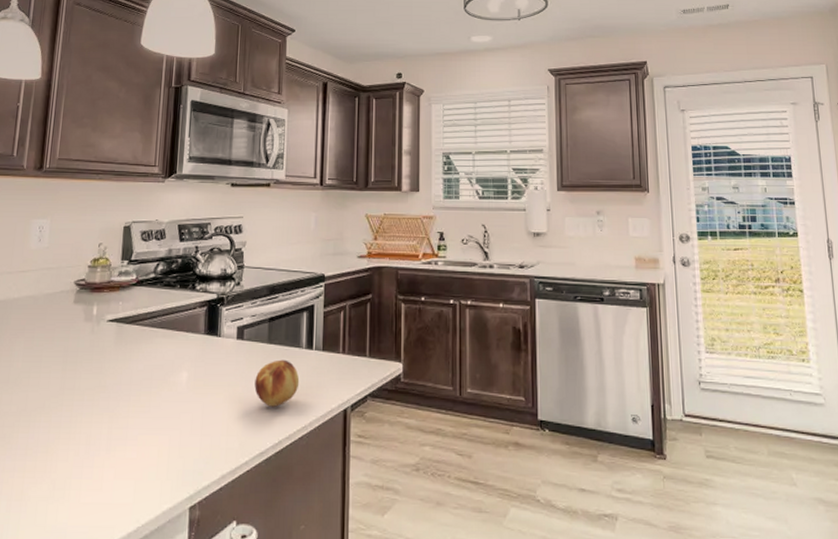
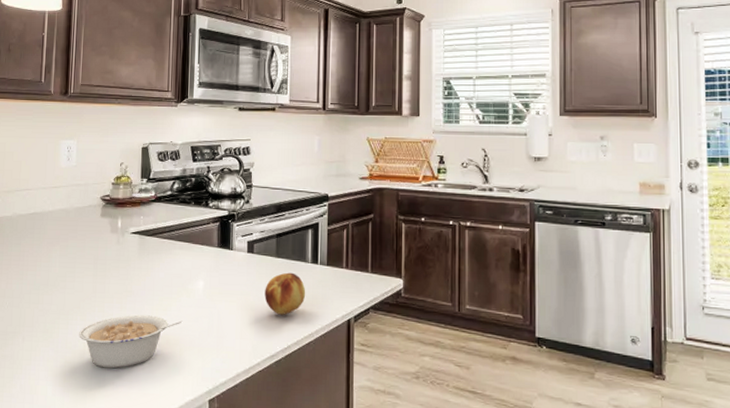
legume: none [41,413,163,477] -> present [79,314,183,369]

